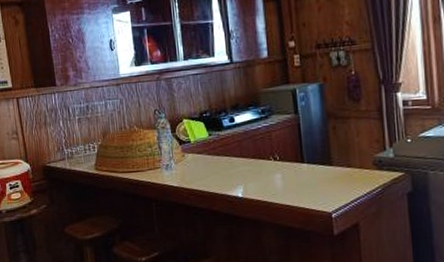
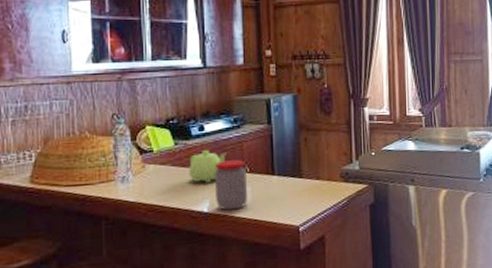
teapot: none [222,140,257,170] -> present [188,151,228,183]
jar: none [246,148,280,196] -> present [214,159,248,211]

